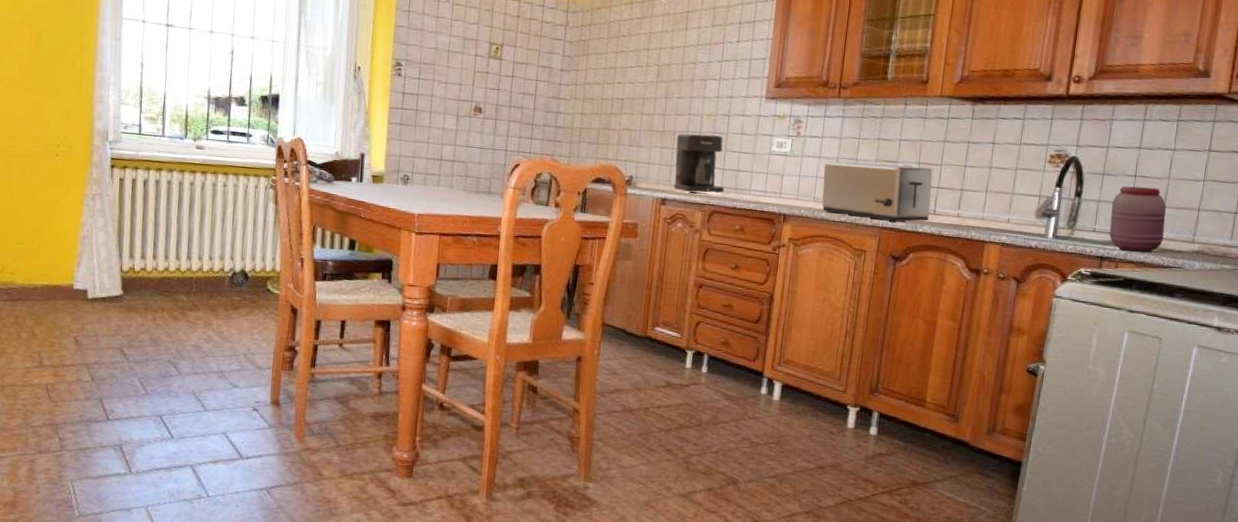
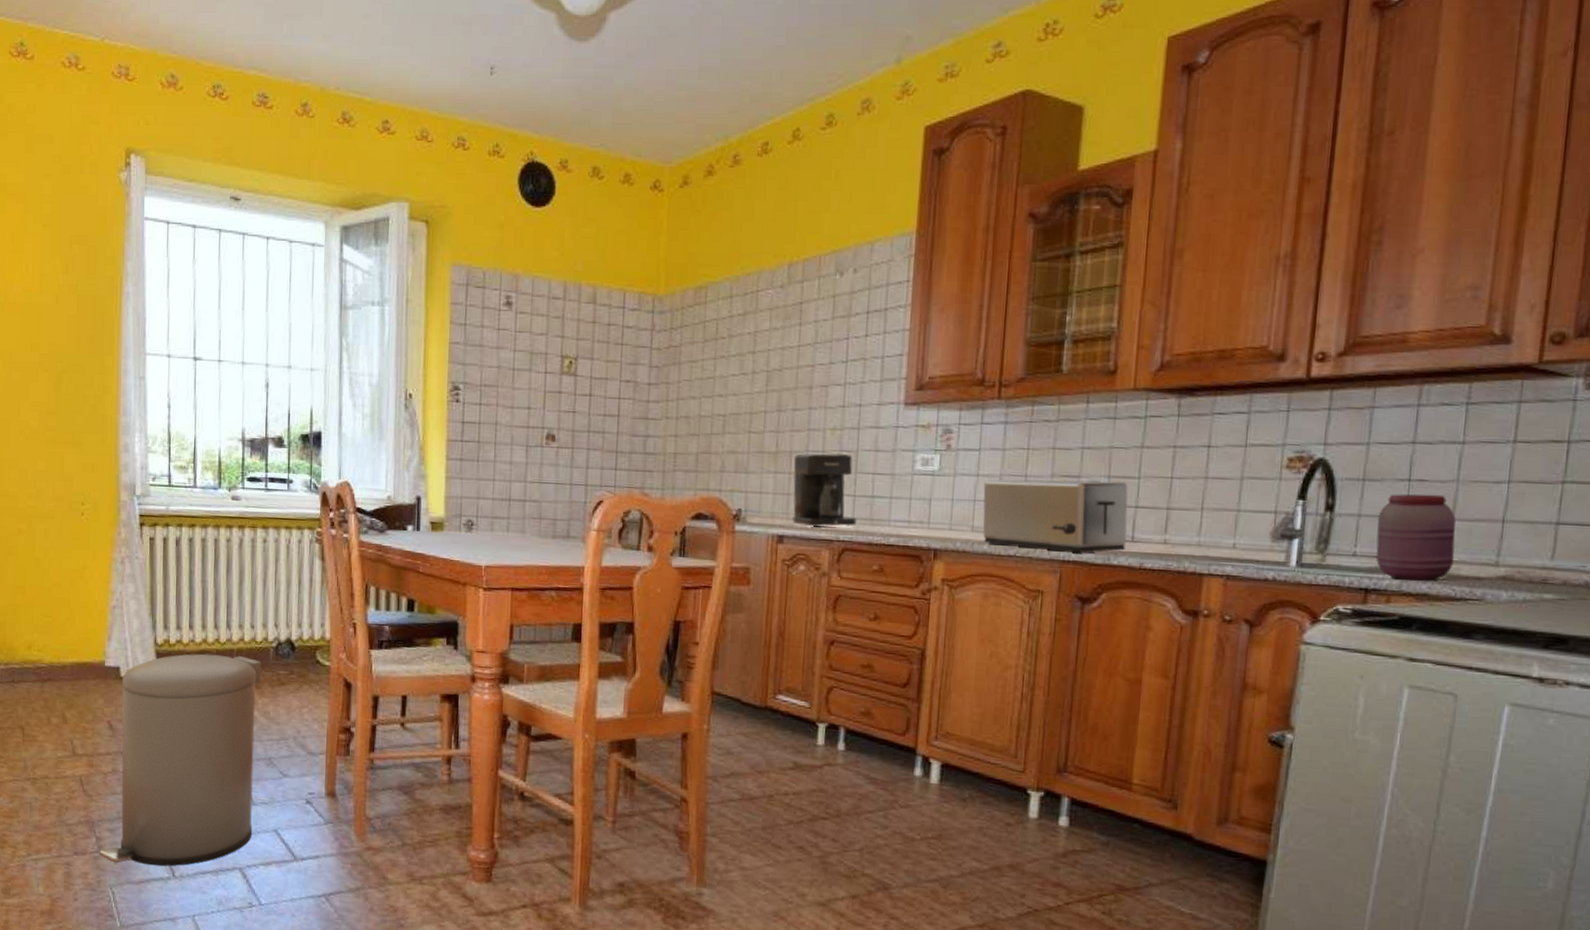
pedal bin: none [61,280,218,464] -> present [99,653,261,866]

